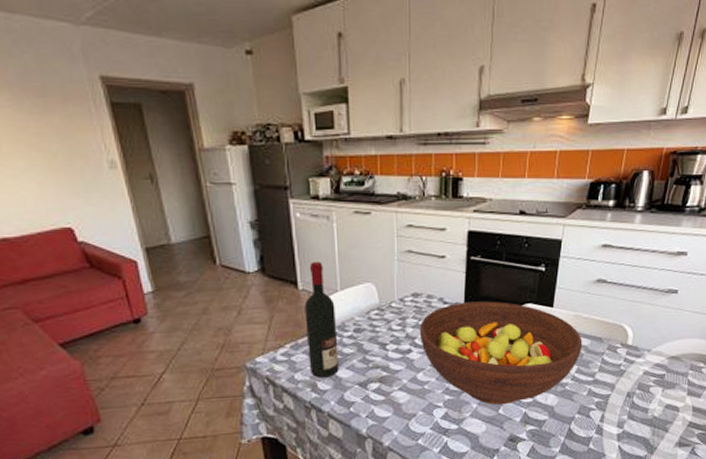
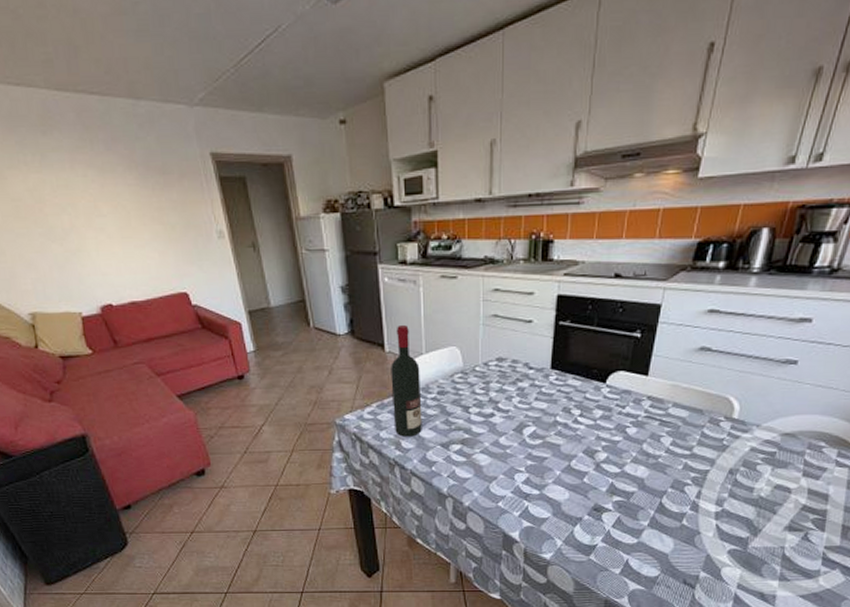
fruit bowl: present [419,301,583,405] -> none [503,367,680,474]

